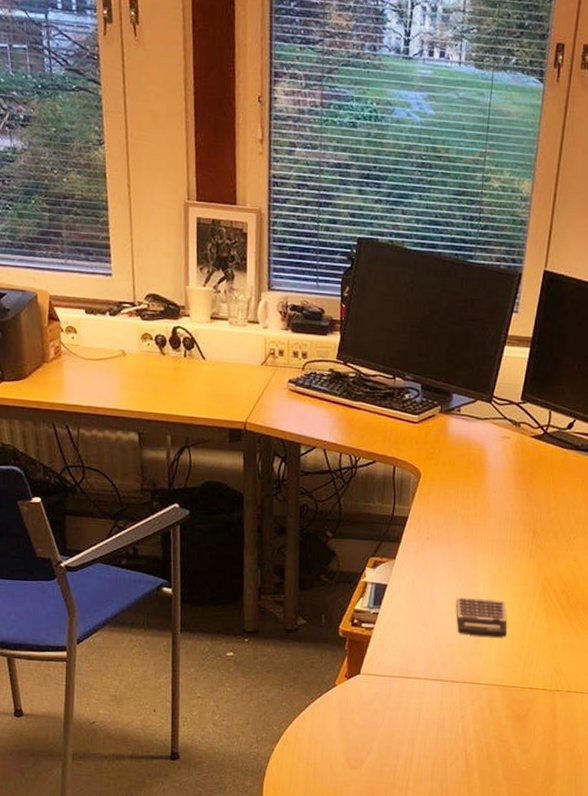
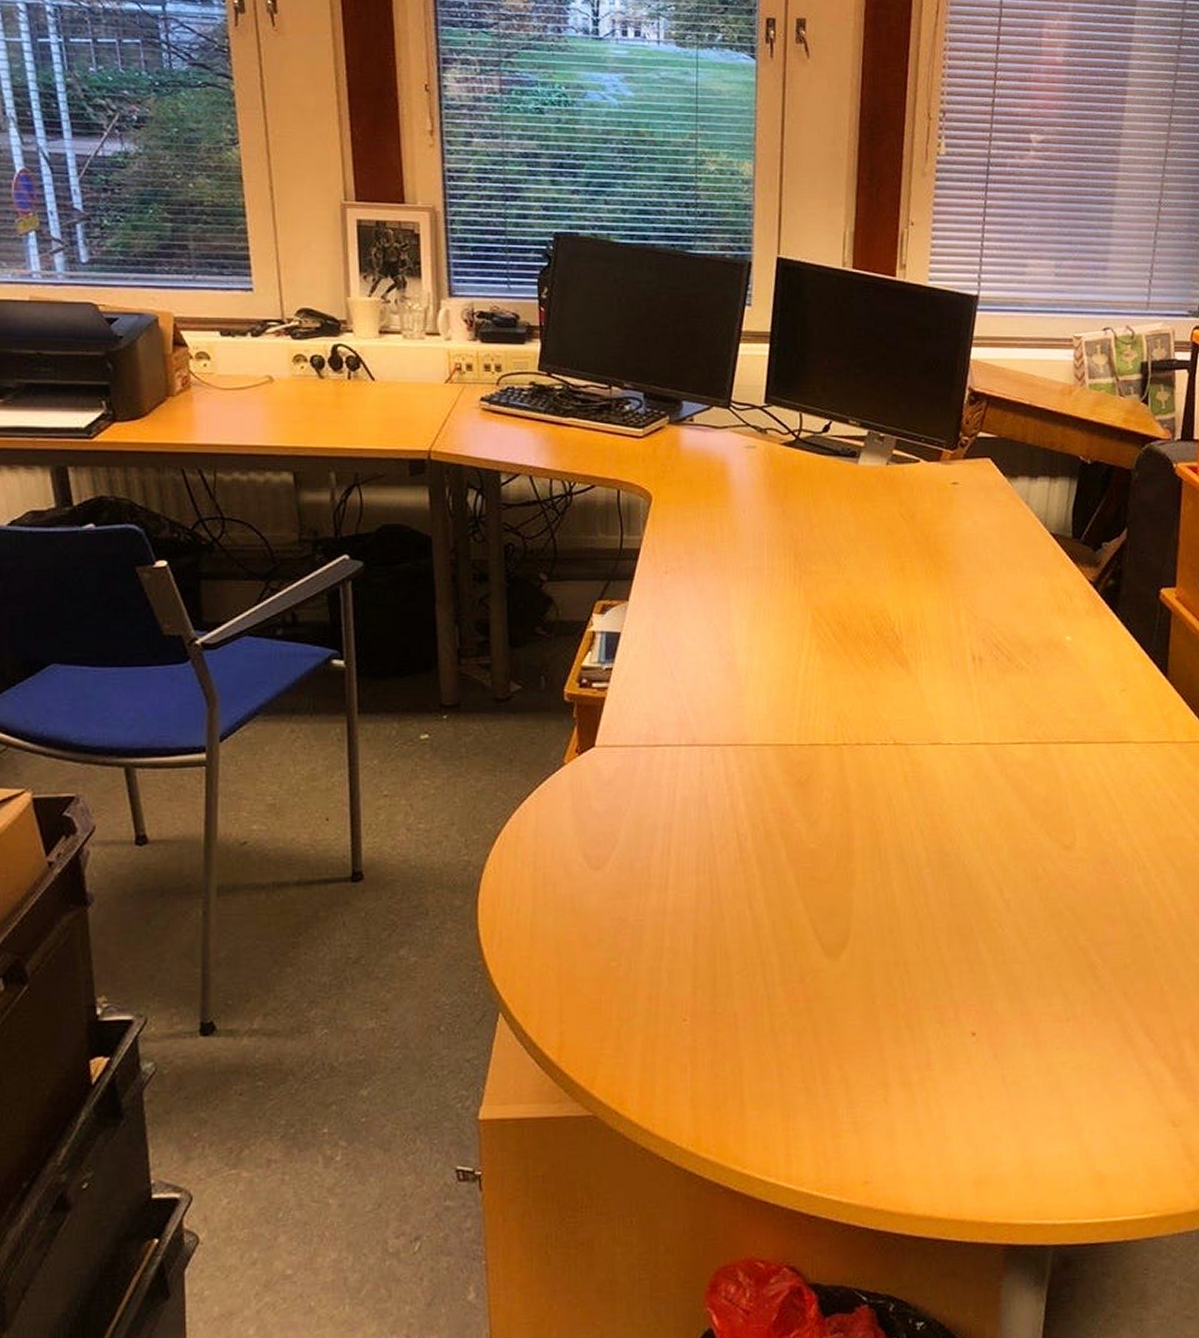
calculator: present [455,597,507,637] -> none [708,640,775,685]

